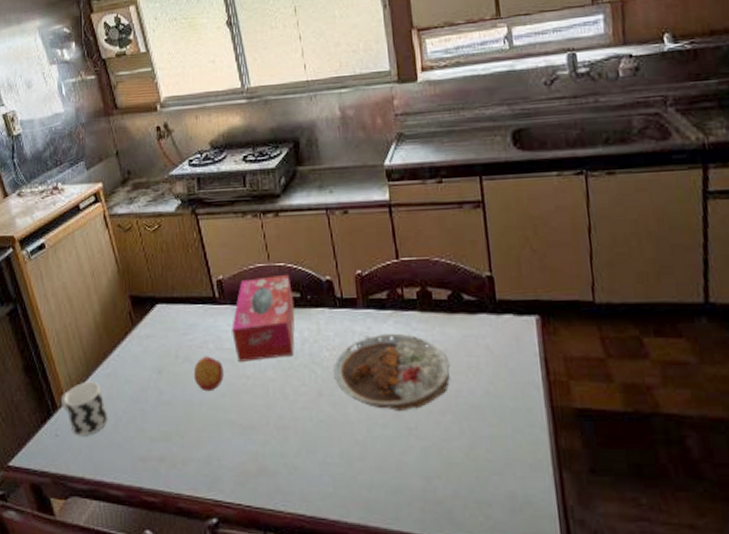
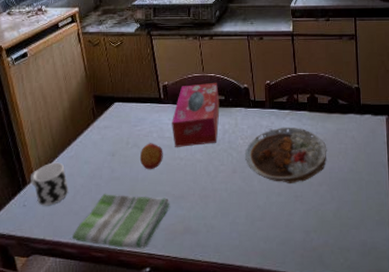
dish towel: none [116,422,237,494] -> present [71,194,170,249]

